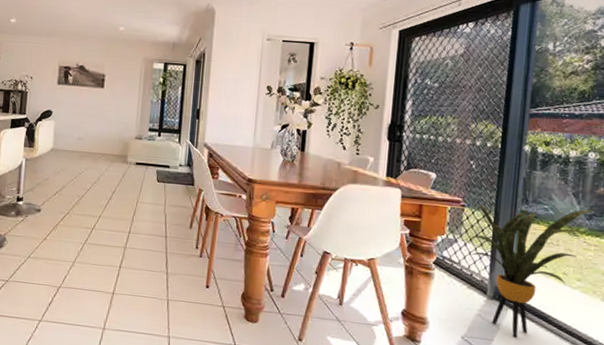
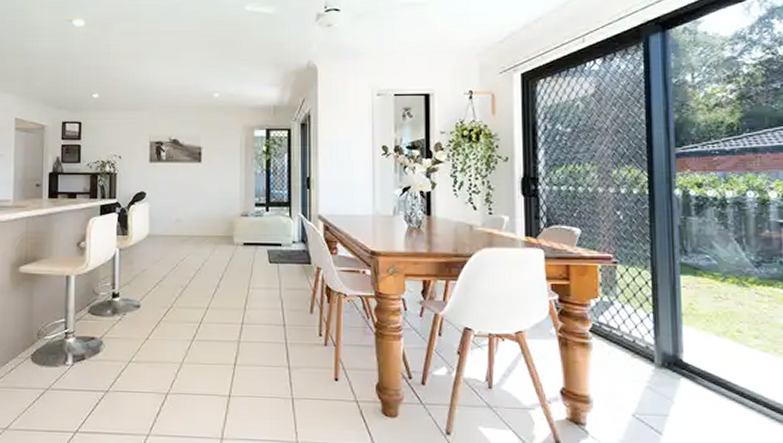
house plant: present [467,202,596,338] -> none [624,255,764,410]

